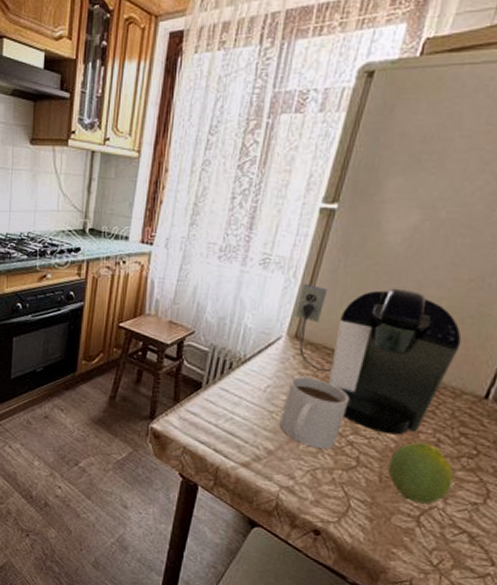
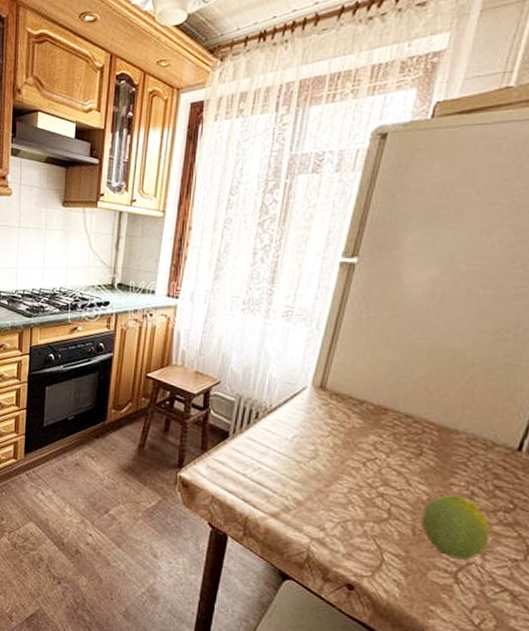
mug: present [279,376,350,449] -> none [307,426,378,501]
coffee maker: present [294,283,462,435] -> none [318,335,490,487]

